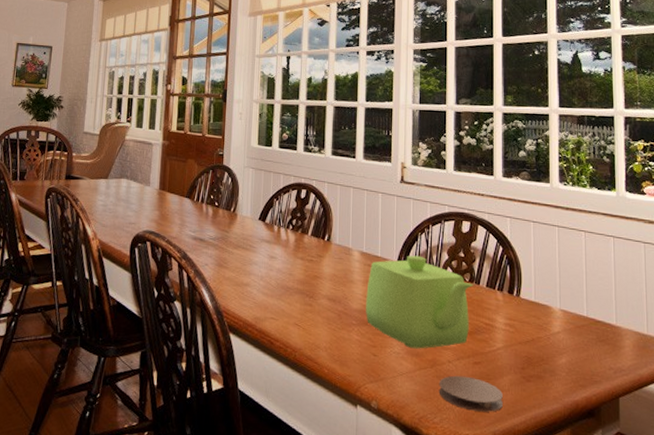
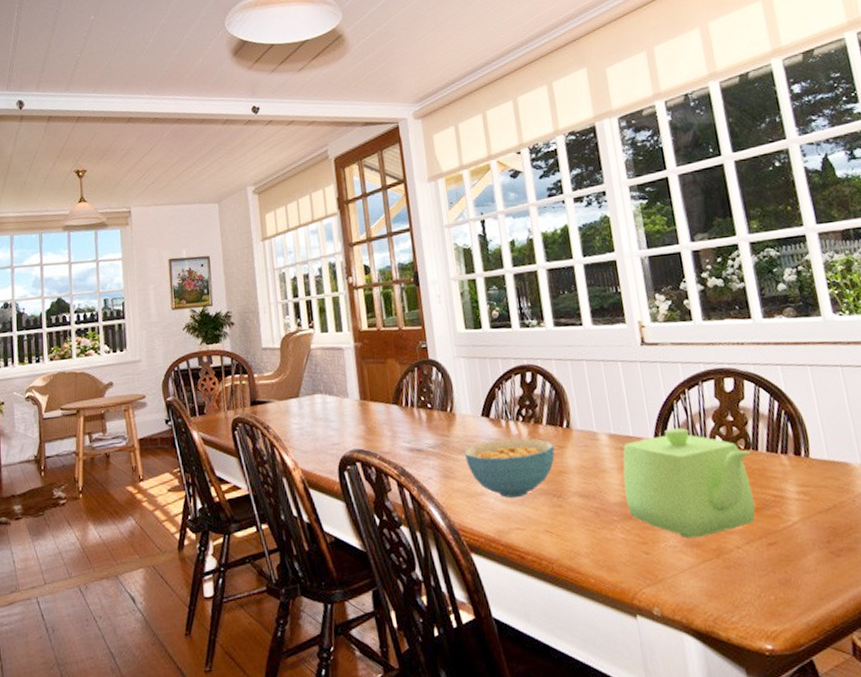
cereal bowl: none [238,241,315,292] -> present [463,438,555,498]
coaster: present [438,375,503,412] -> none [729,561,812,602]

